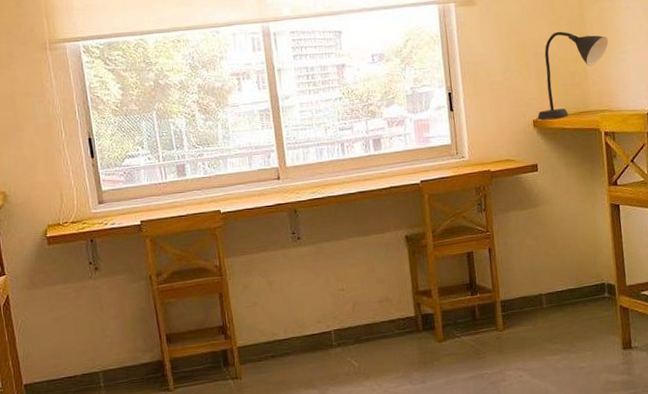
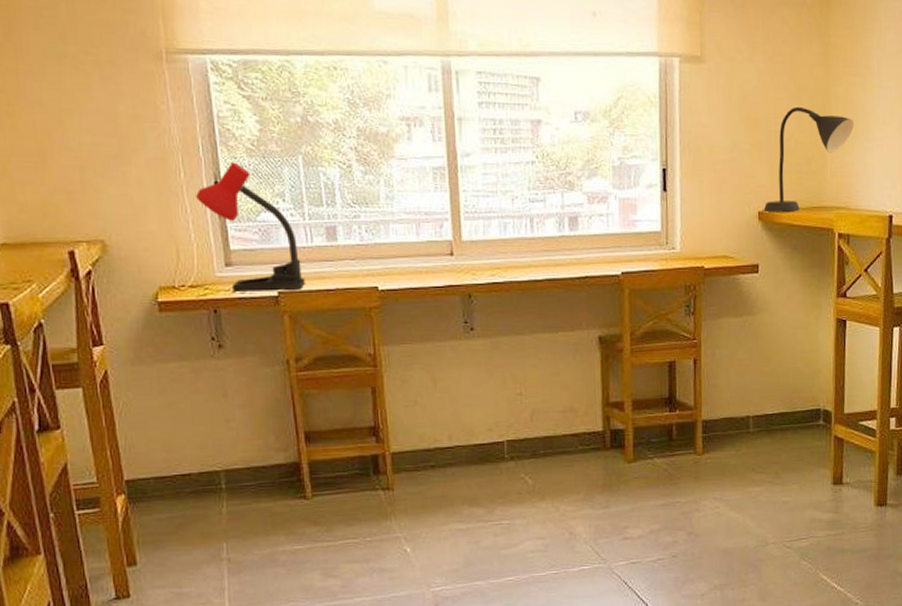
desk lamp: none [74,121,162,224] -> present [196,162,305,291]

